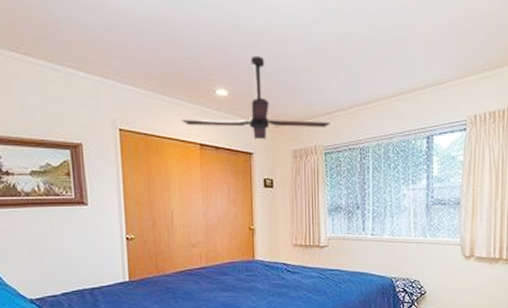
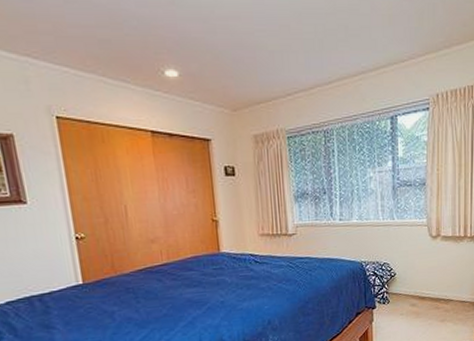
ceiling fan: present [182,56,331,140] -> none [128,32,293,125]

